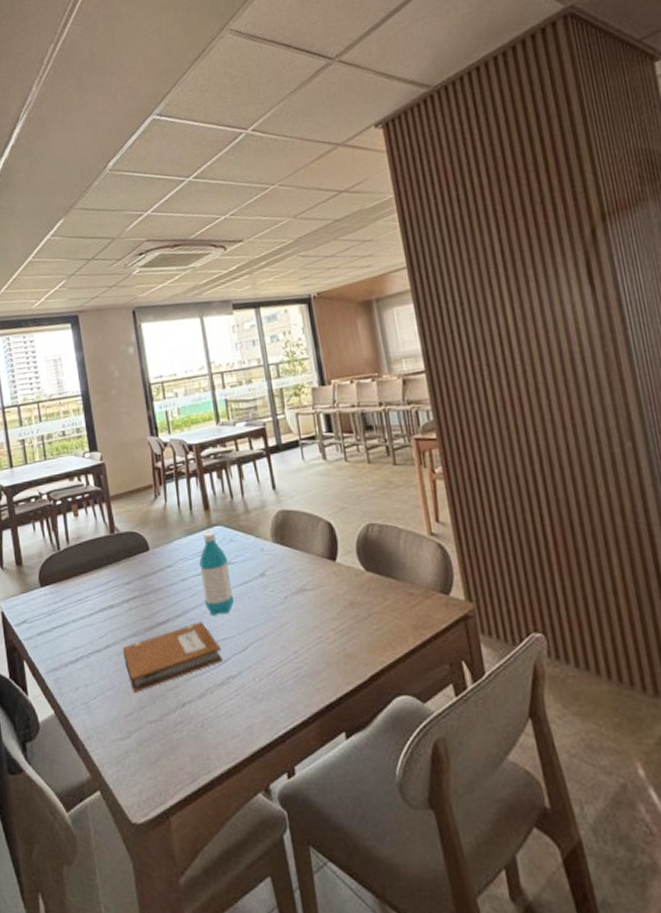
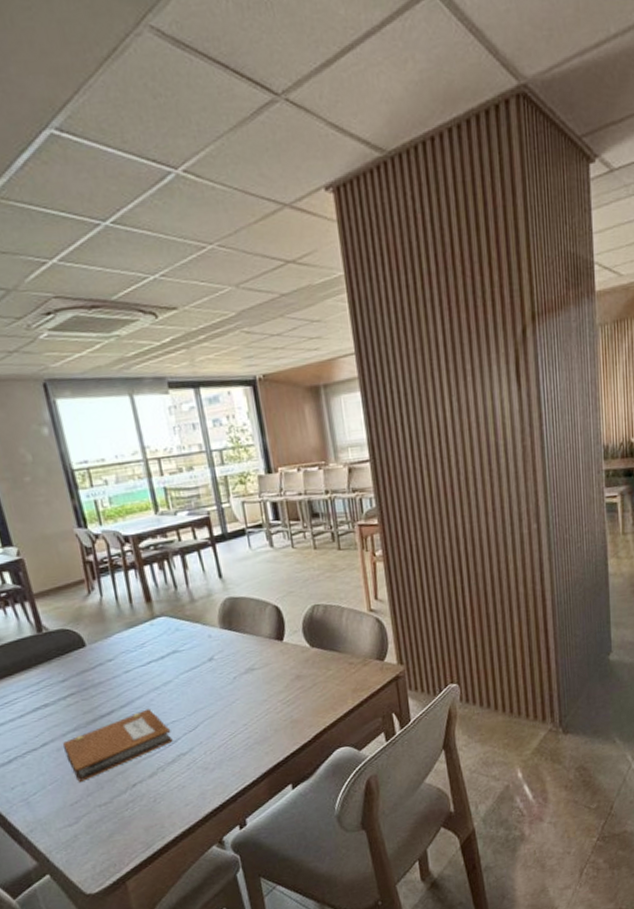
water bottle: present [199,531,234,615] -> none [143,622,182,702]

